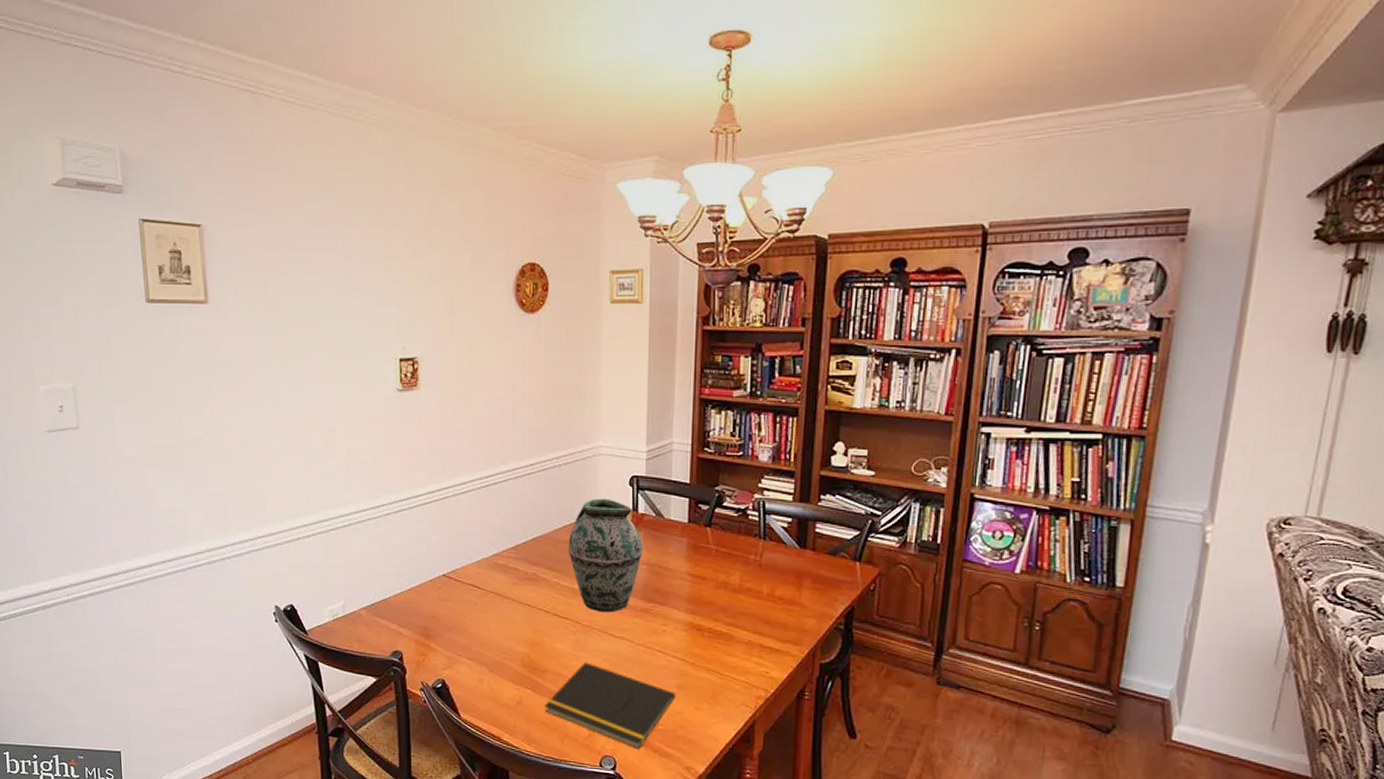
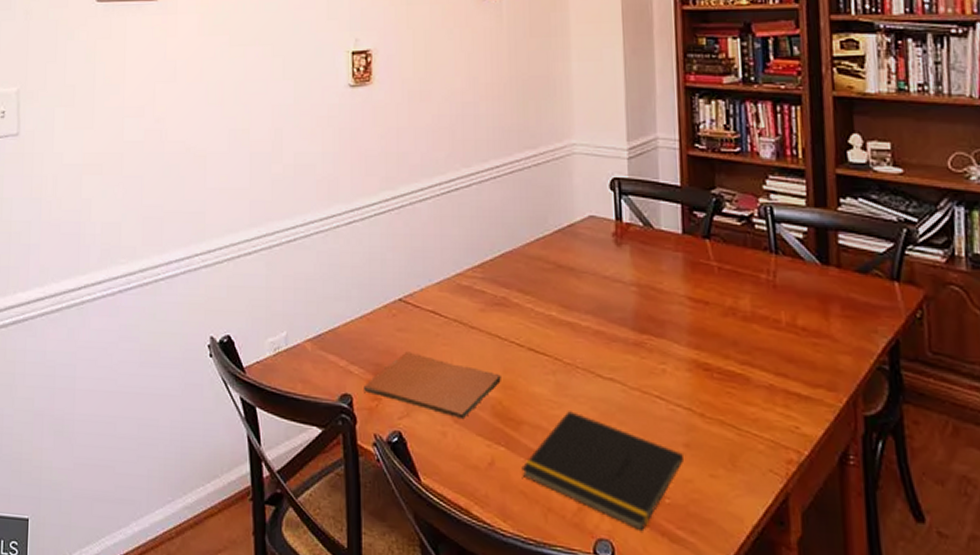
book: none [412,617,530,670] -> present [364,351,501,420]
vase: present [568,498,643,613] -> none [542,205,631,347]

